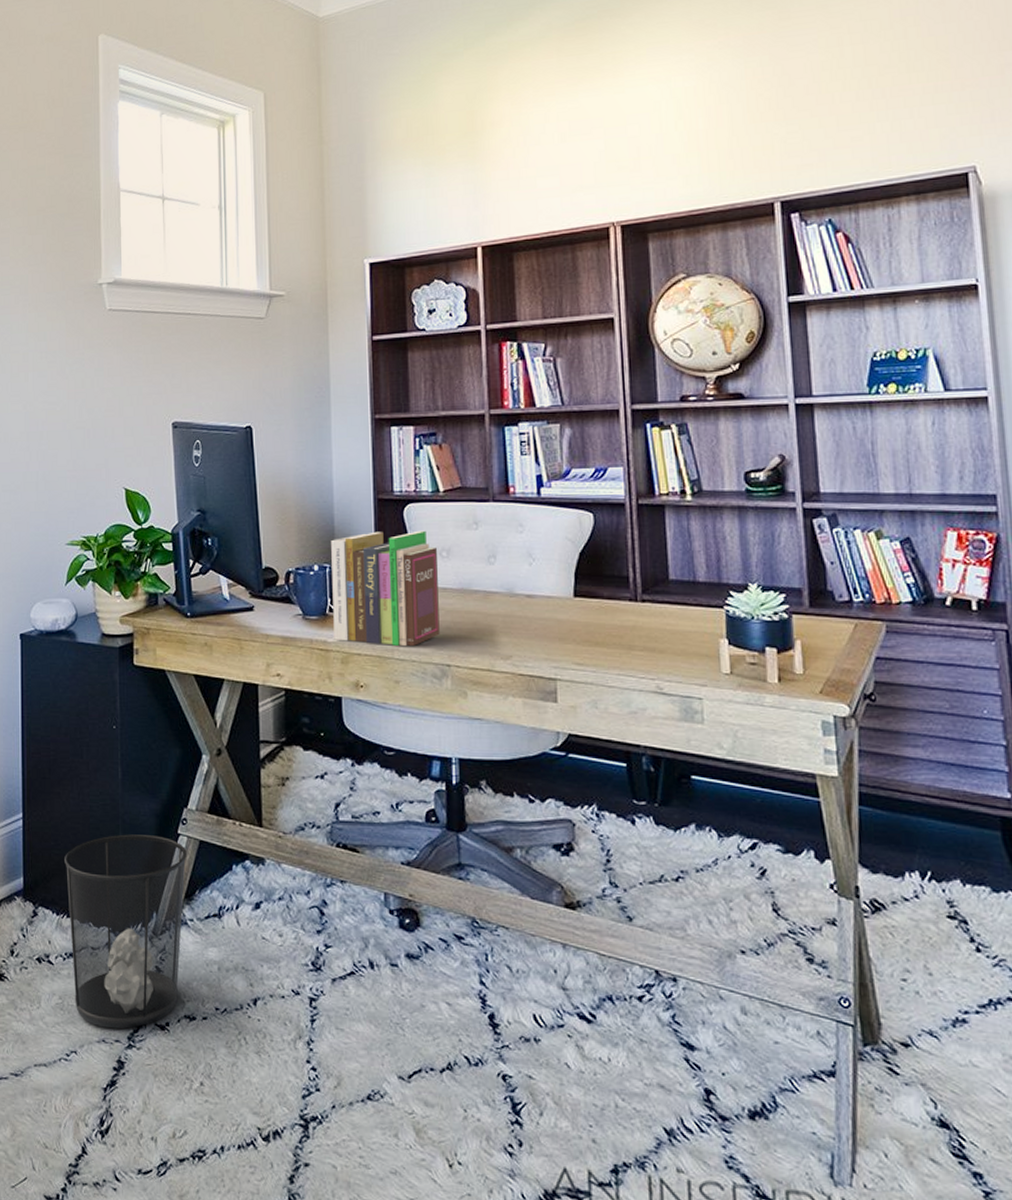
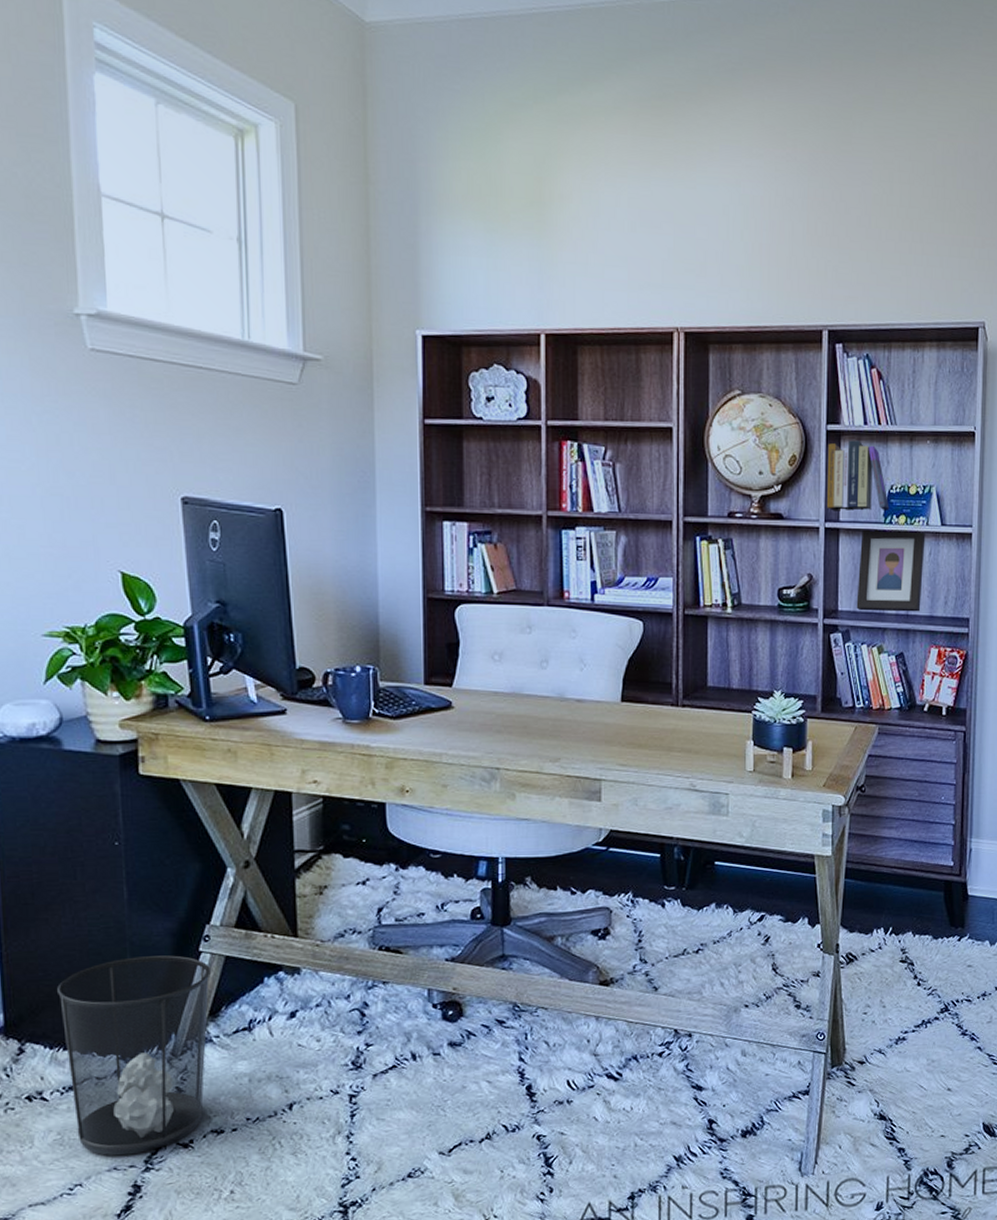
books: present [331,530,440,647] -> none [375,632,490,751]
books: none [791,309,875,386] -> present [826,440,890,512]
picture frame: none [841,401,928,492] -> present [856,529,926,612]

